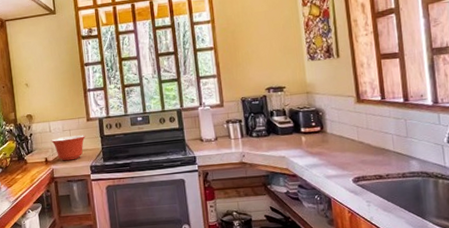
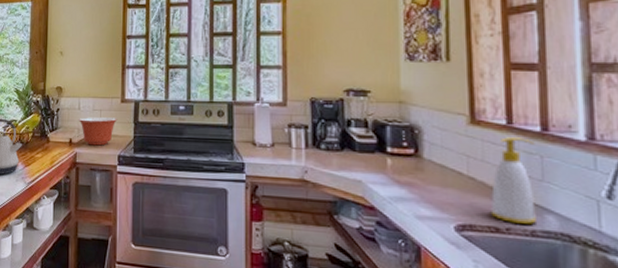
soap bottle: none [375,108,405,170] -> present [490,137,536,224]

